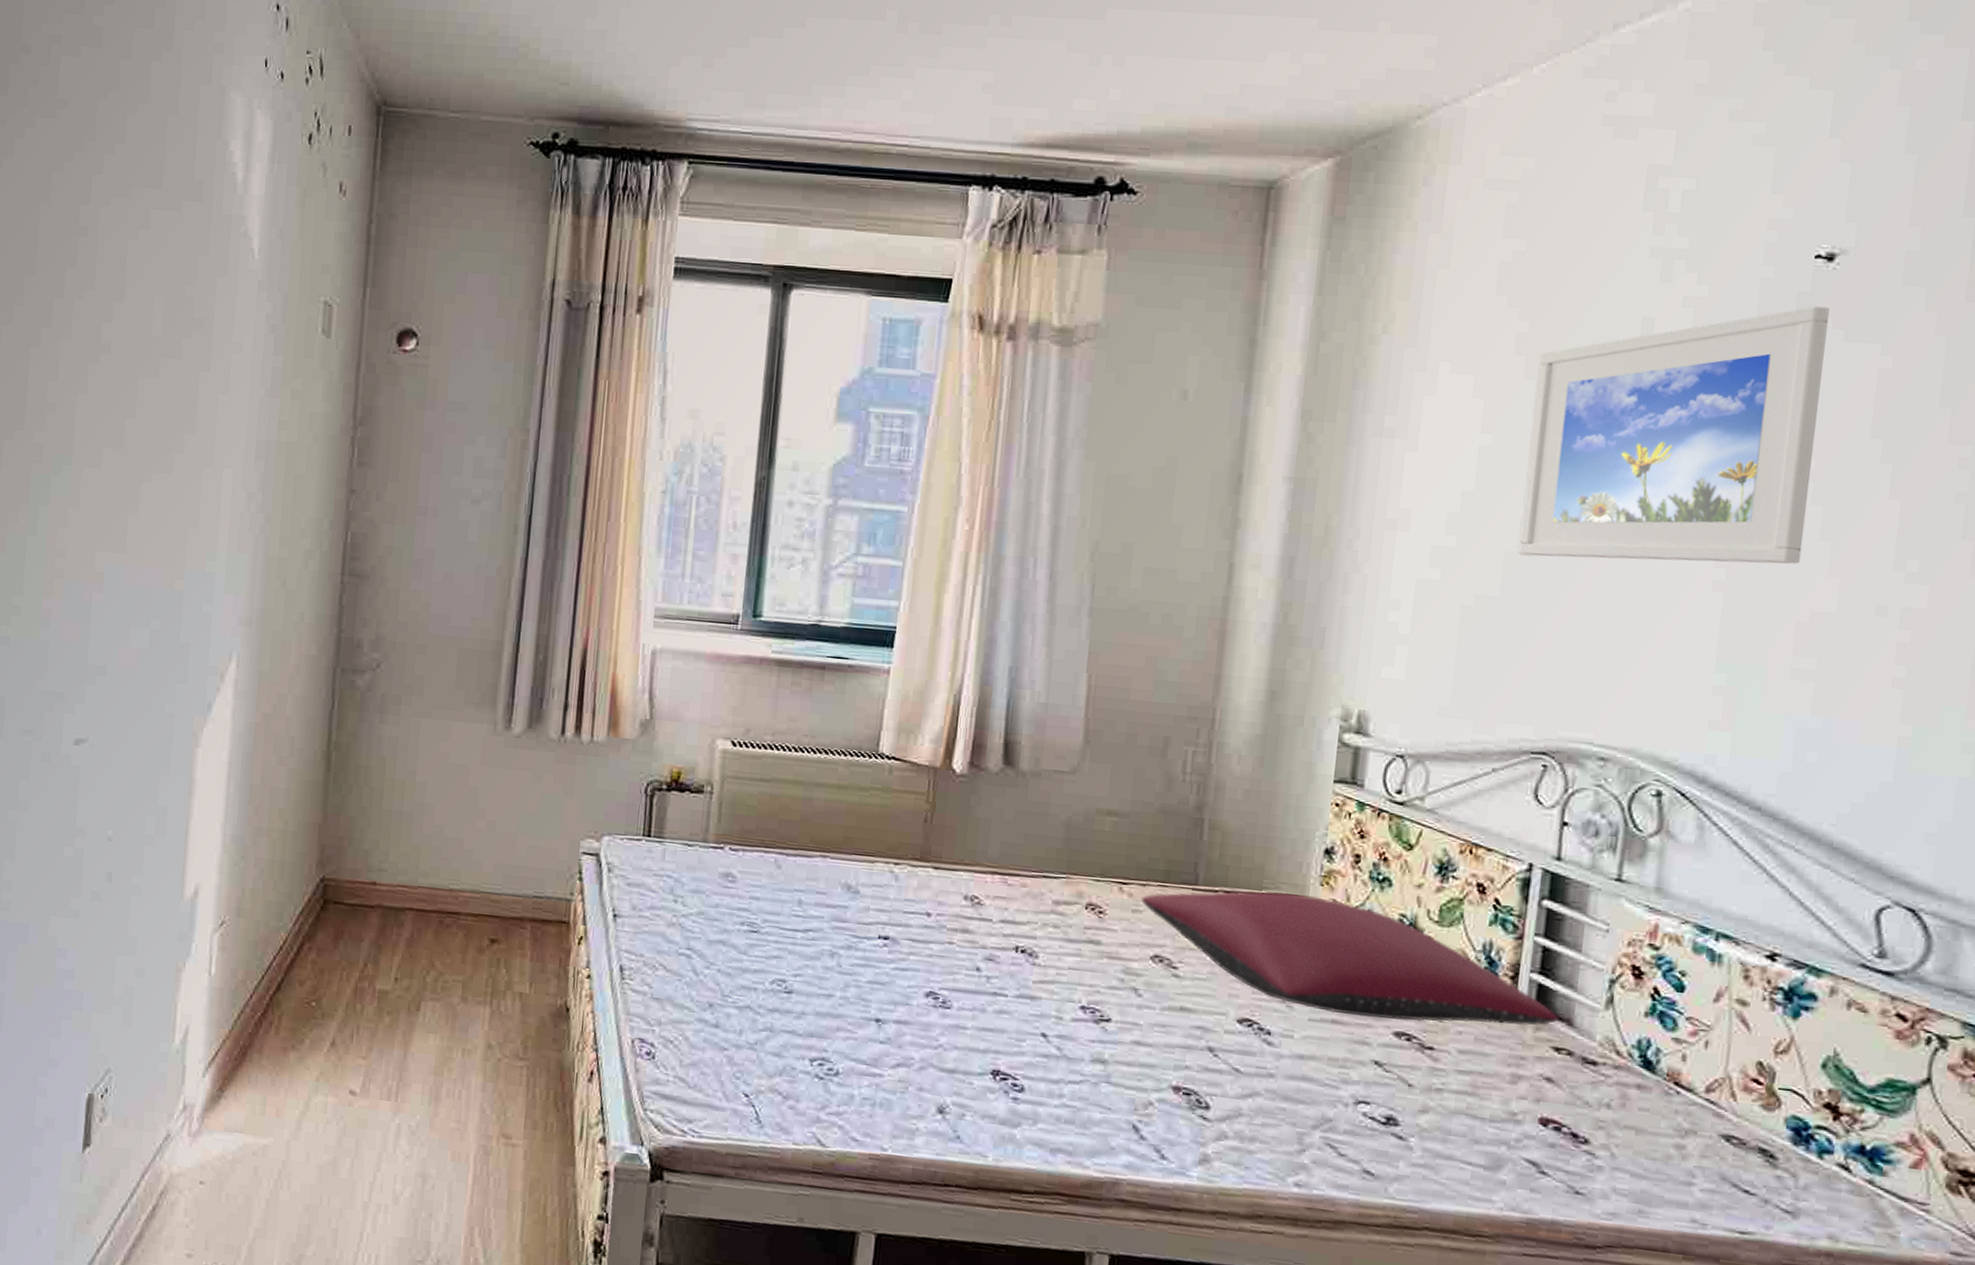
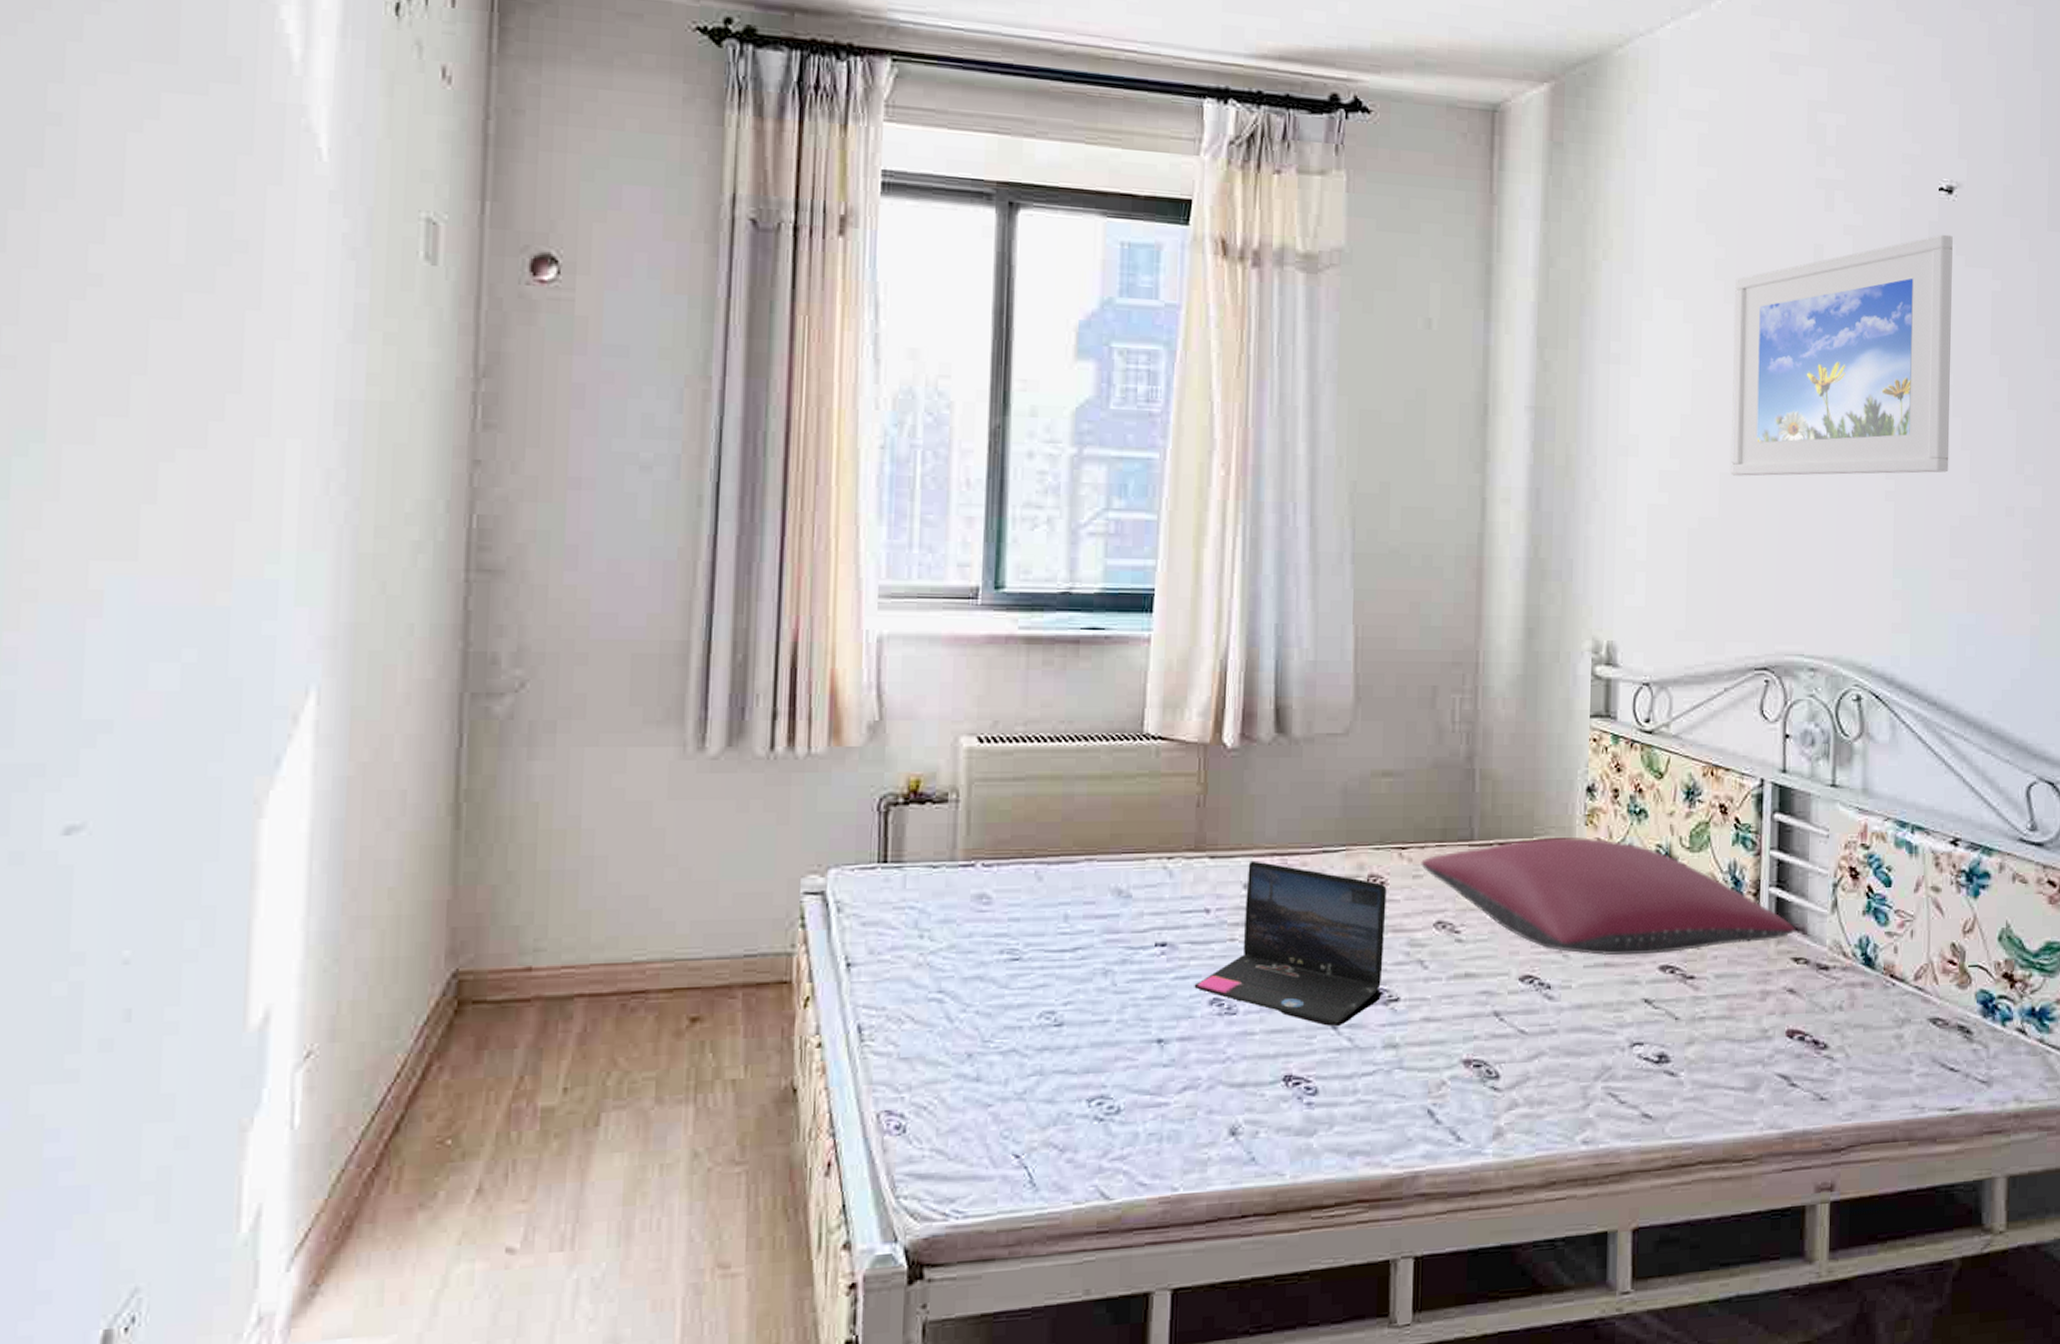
laptop: none [912,876,1105,1035] -> present [1194,860,1387,1026]

